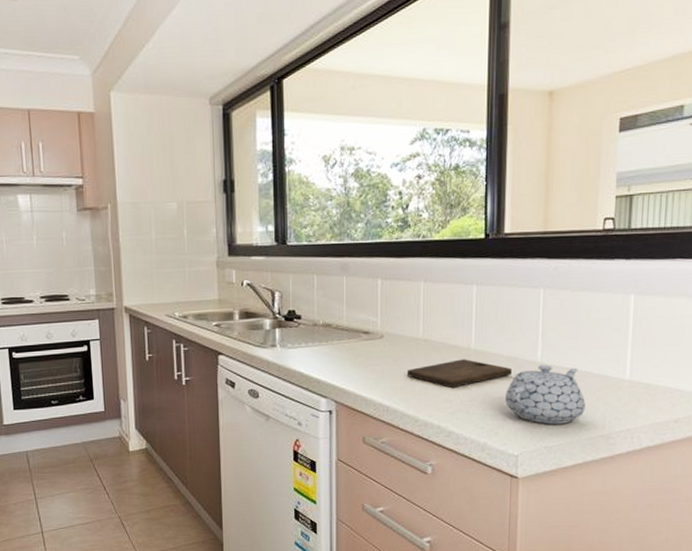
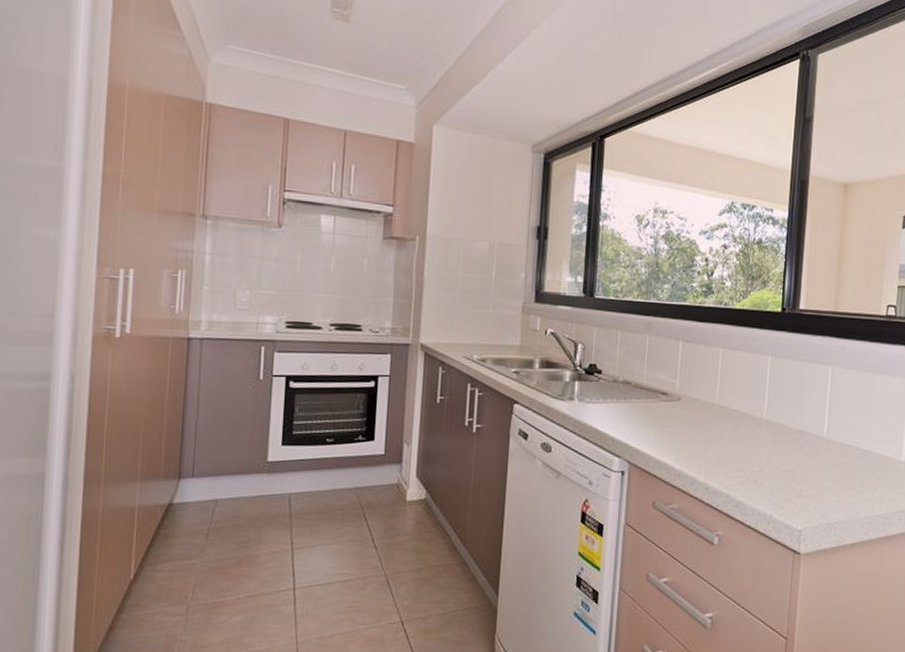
cutting board: present [406,359,512,388] -> none [700,428,800,457]
teapot: present [504,365,586,424] -> none [791,440,865,501]

